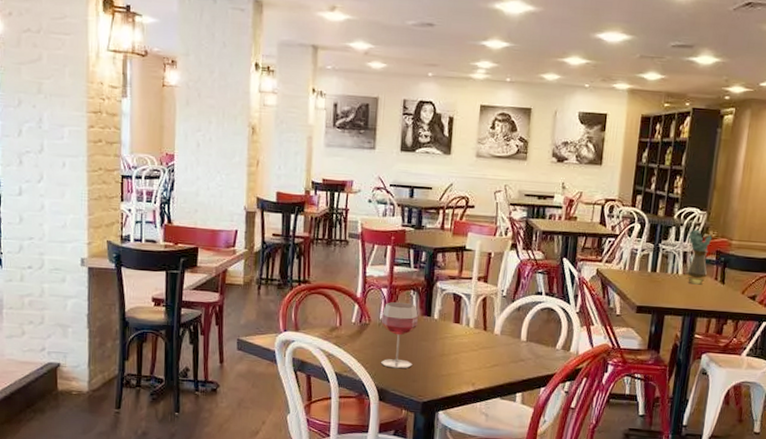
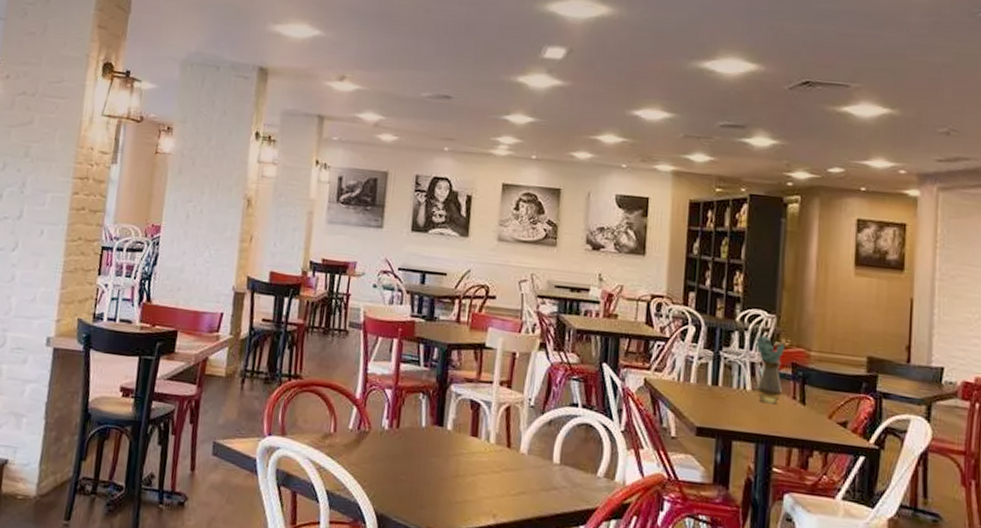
wineglass: present [380,302,419,369] -> none [380,406,428,491]

